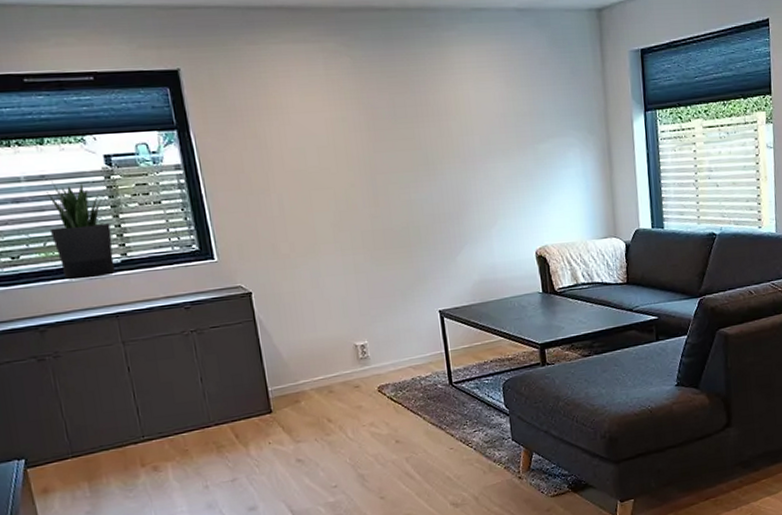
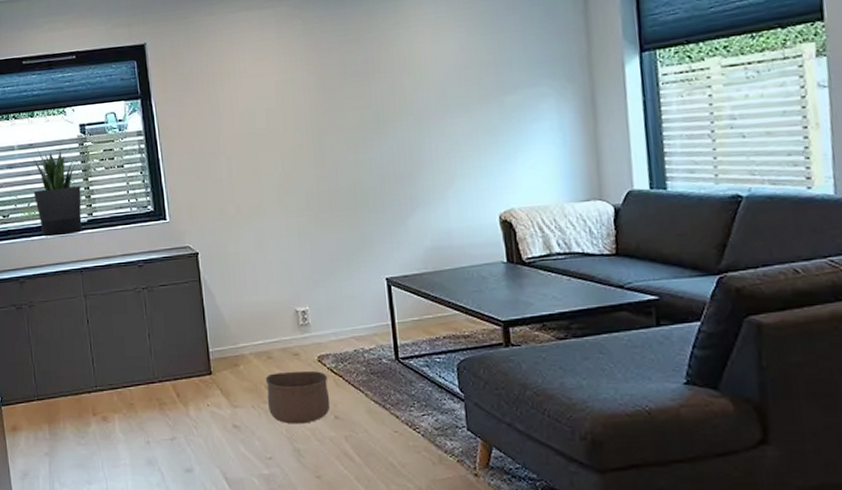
basket: none [327,400,391,453] -> present [265,370,331,424]

